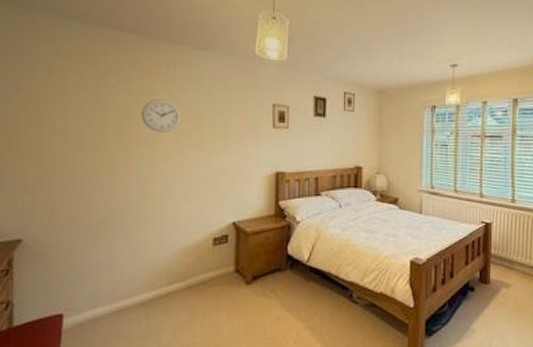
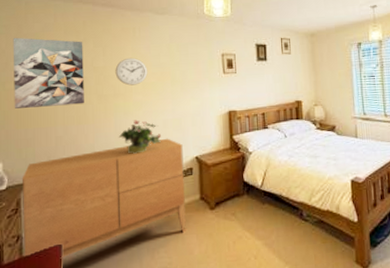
wall art: none [10,60,103,150] -> present [13,37,84,109]
sideboard: none [14,198,218,331] -> present [21,138,186,259]
potted plant: none [140,174,194,214] -> present [118,120,162,154]

